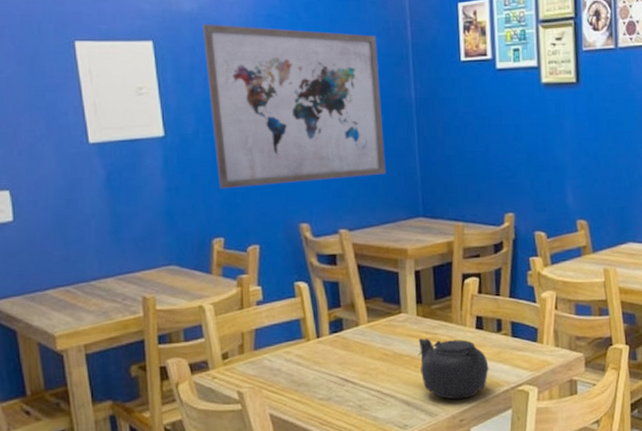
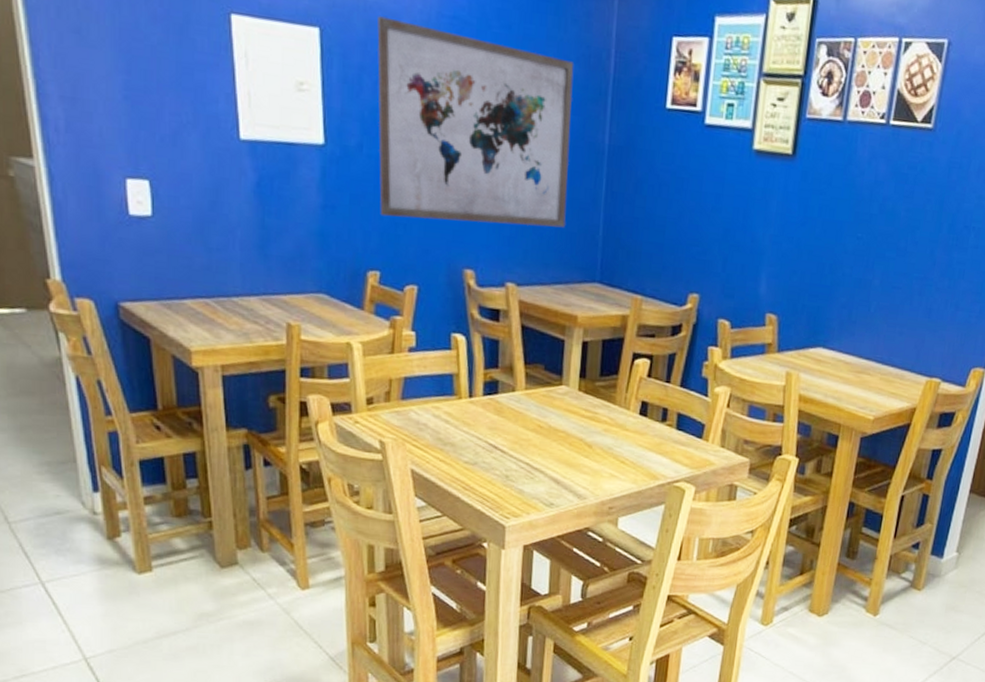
teapot: present [417,338,489,400] -> none [574,415,648,486]

